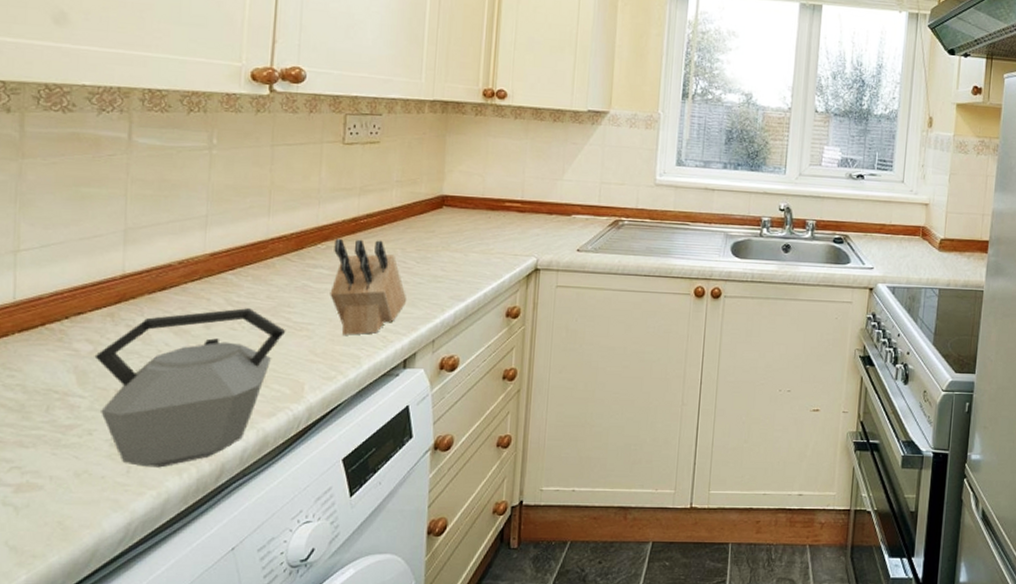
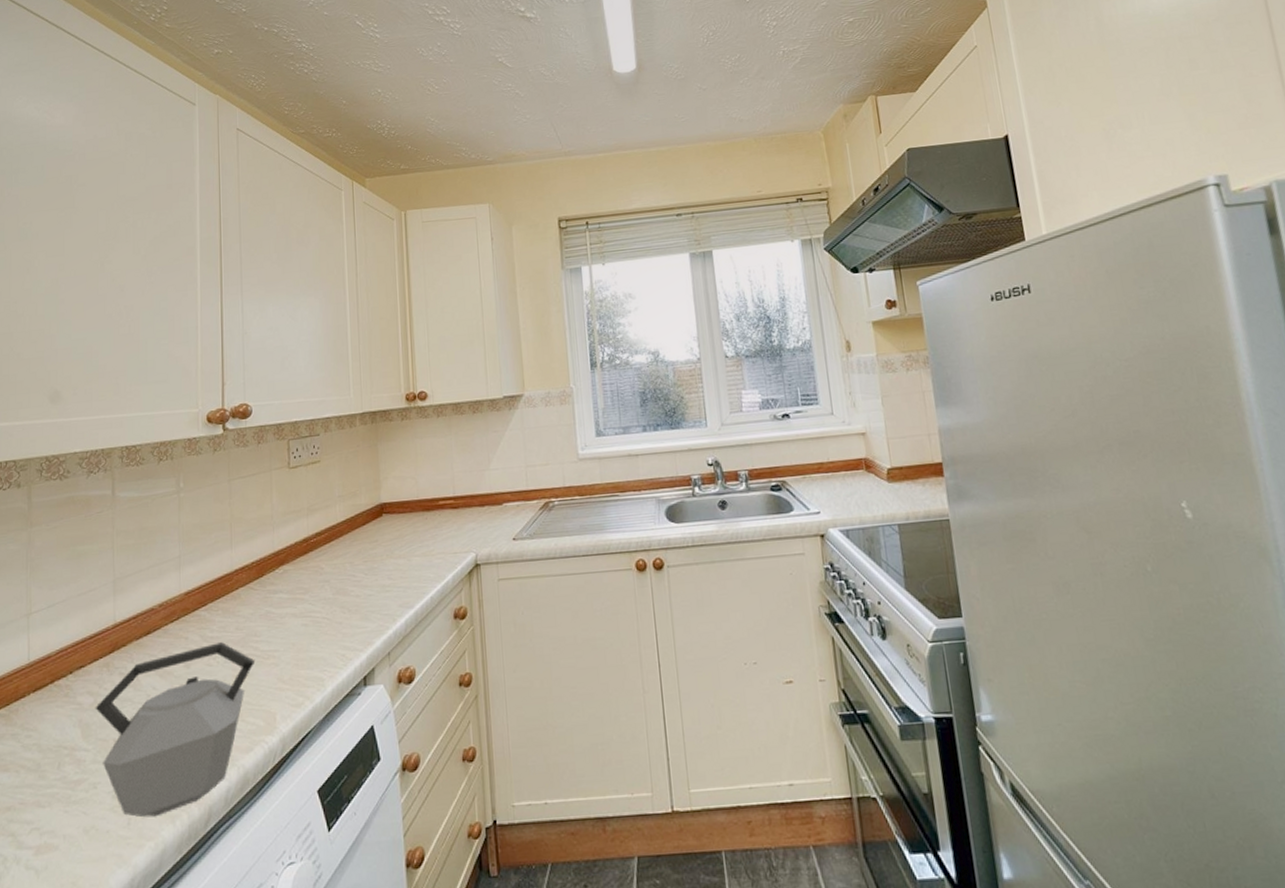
knife block: present [330,238,407,335] -> none [290,557,361,658]

